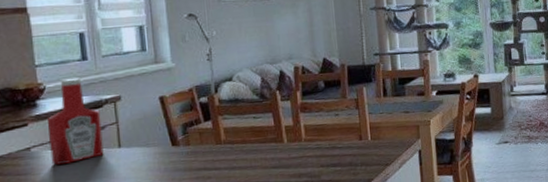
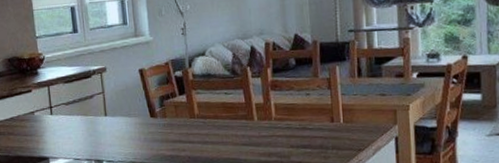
ketchup bottle: present [48,77,104,165] -> none [47,49,93,129]

